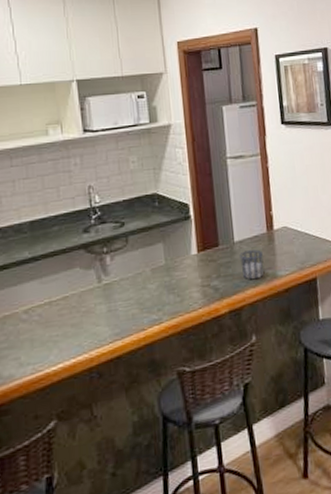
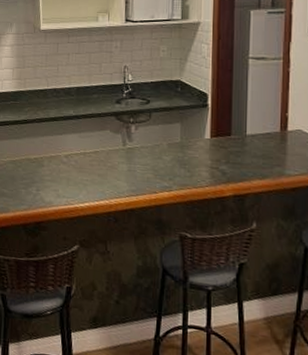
cup: present [240,249,264,280] -> none [250,145,273,173]

